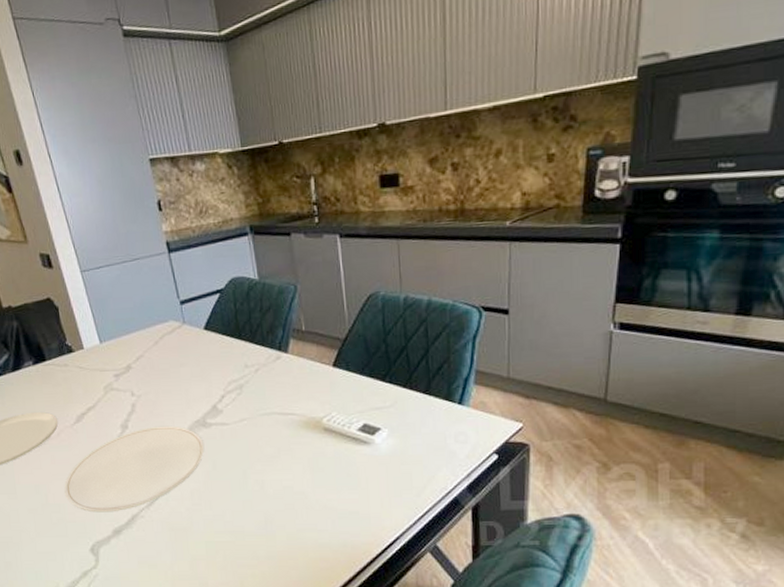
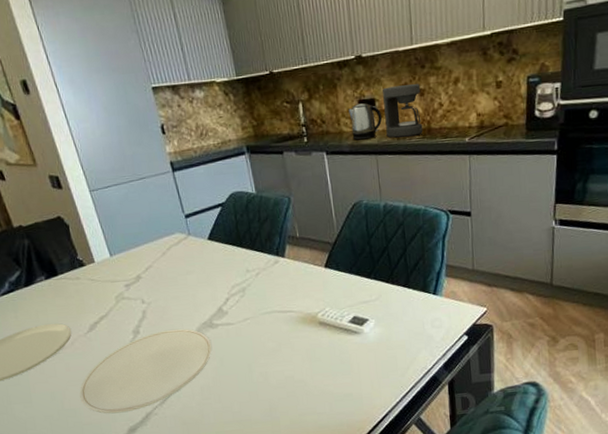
kettle: none [367,178,407,222] -> present [348,103,383,141]
coffee maker: none [408,156,455,220] -> present [382,84,423,138]

